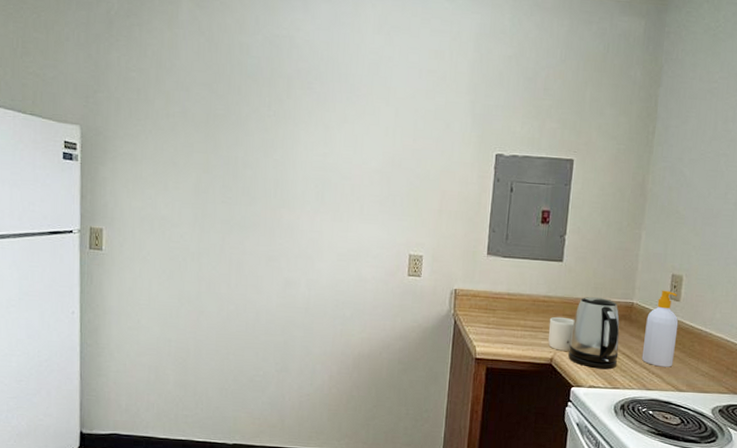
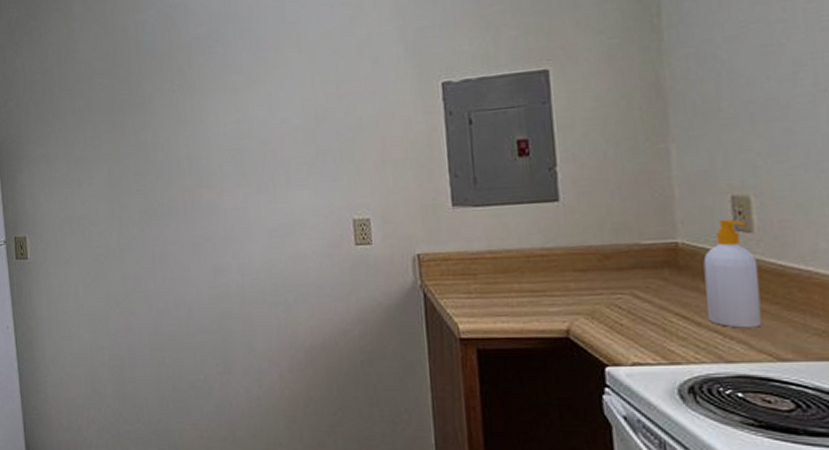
mug: present [548,316,575,351] -> none [554,273,593,319]
kettle: present [568,296,620,370] -> none [589,240,671,339]

